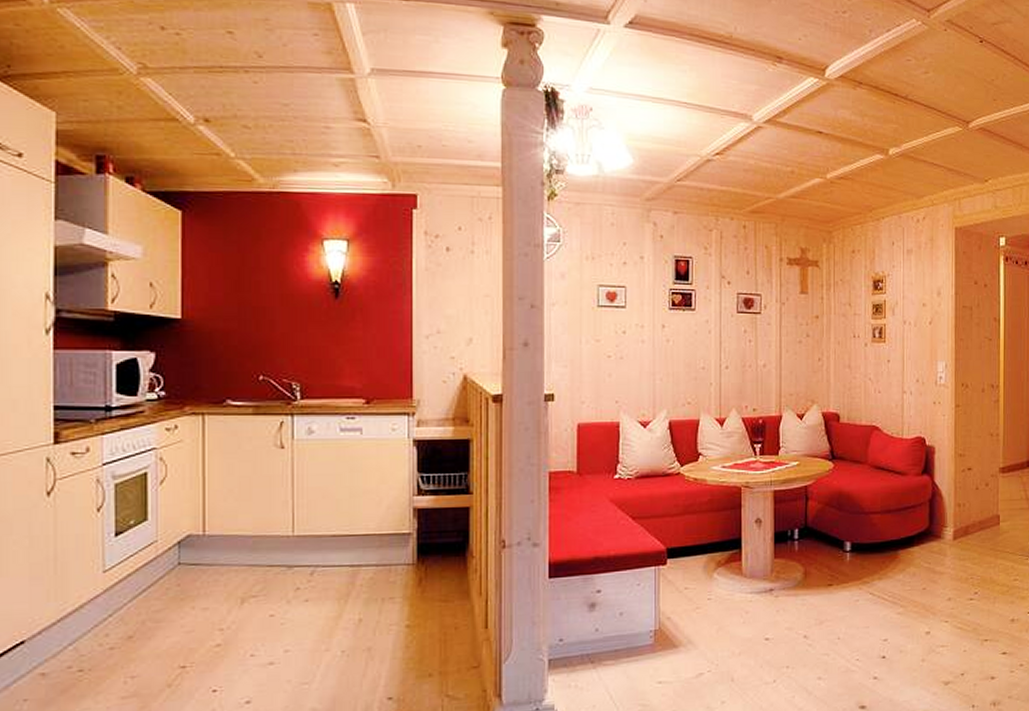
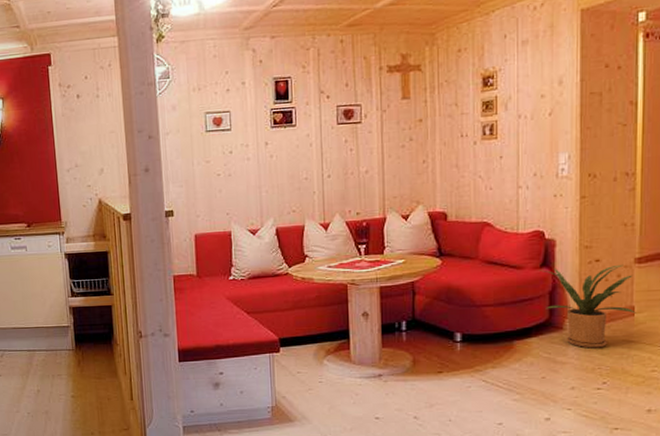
house plant: none [920,473,1001,558] -> present [538,264,636,349]

